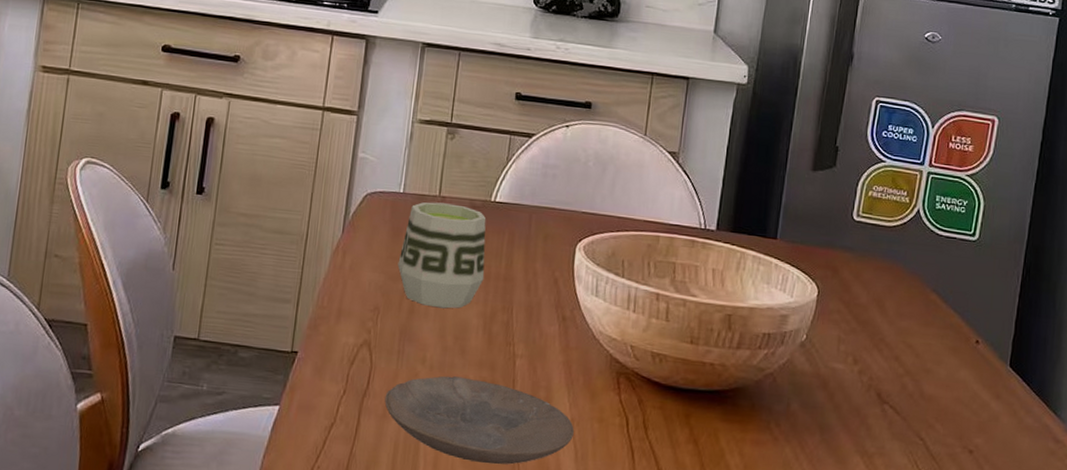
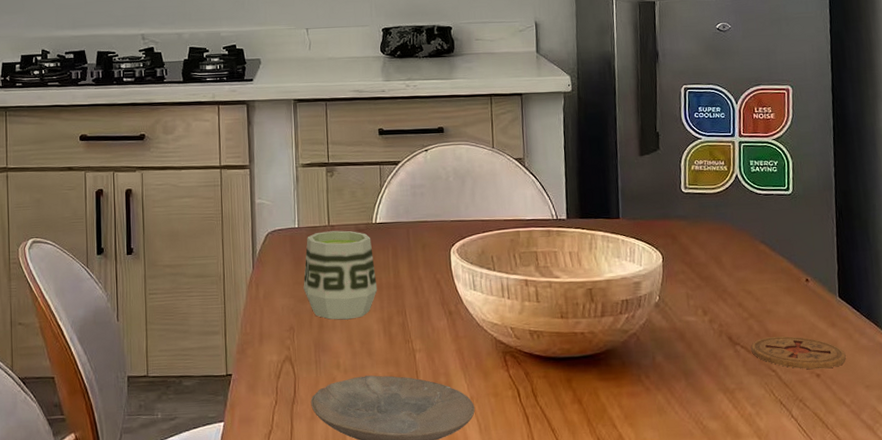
coaster: none [901,400,1006,446] -> present [751,336,846,370]

